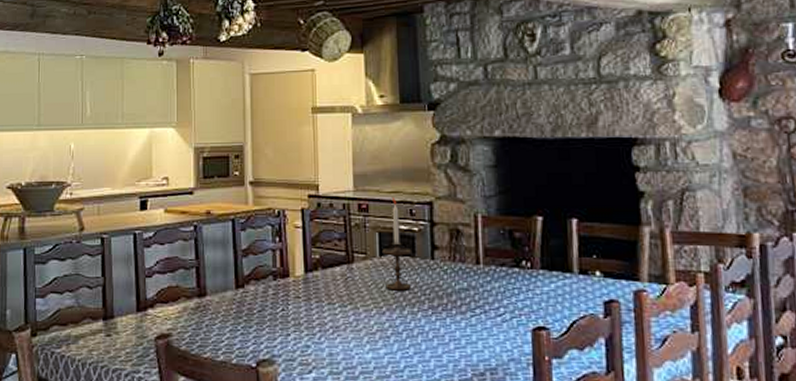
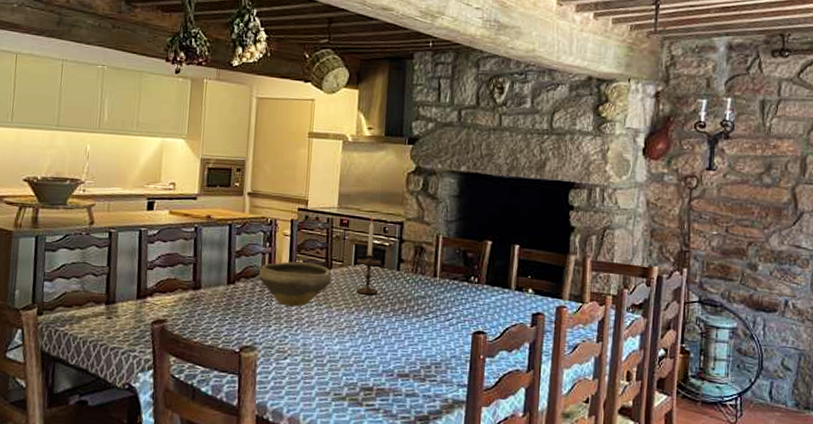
bowl: none [270,257,354,309] -> present [258,261,331,306]

